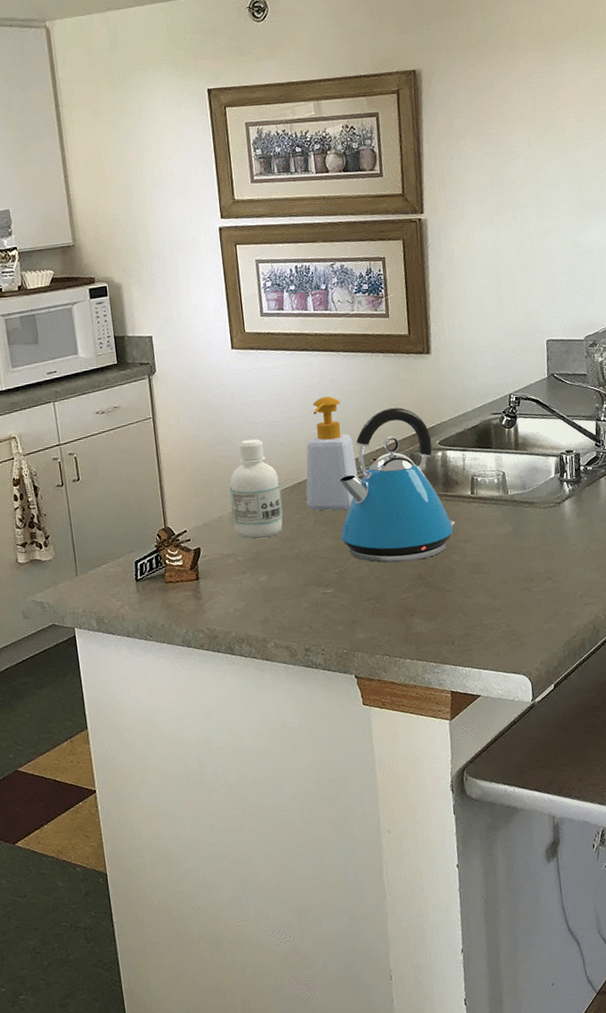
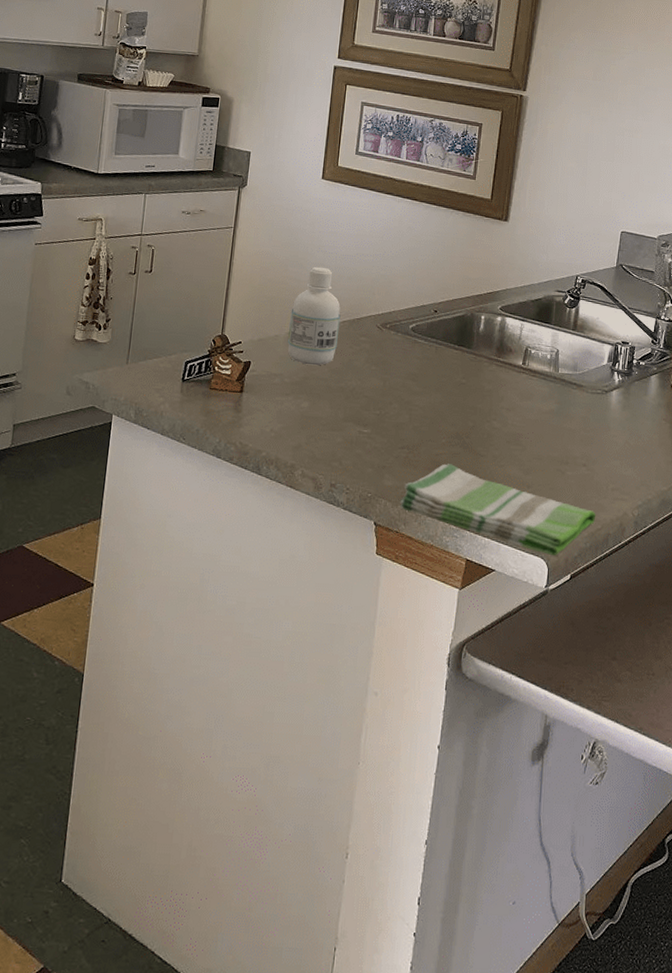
soap bottle: present [306,396,358,511] -> none [362,241,418,354]
kettle: present [340,407,455,563] -> none [388,264,502,419]
dish towel: none [376,605,569,671] -> present [400,463,596,556]

